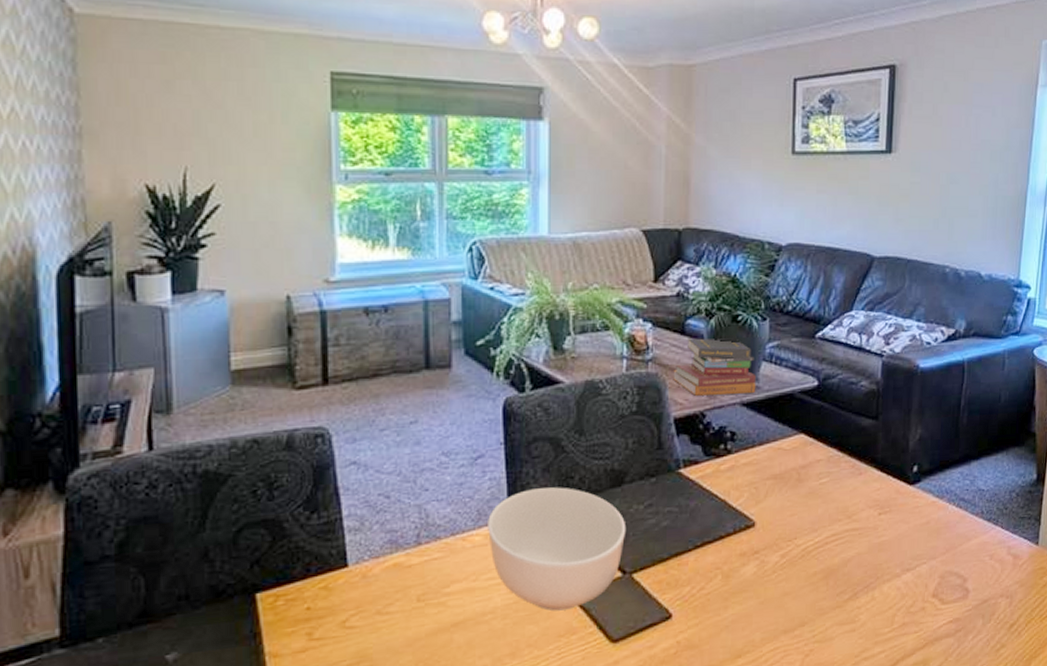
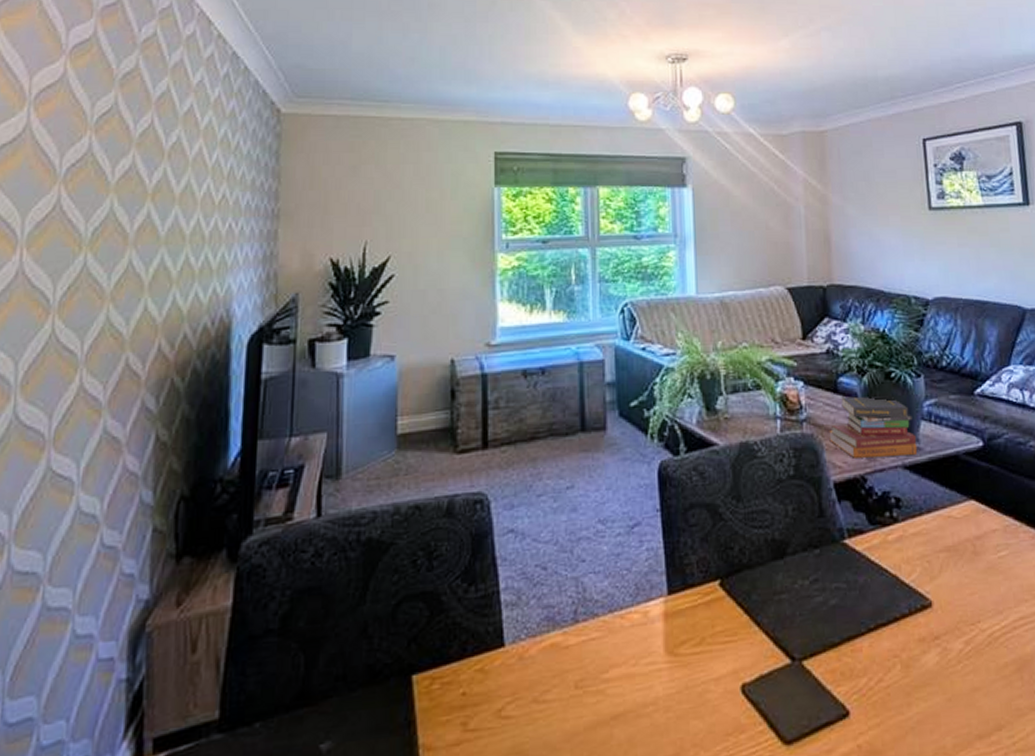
bowl: present [488,487,627,611] -> none [646,558,793,704]

